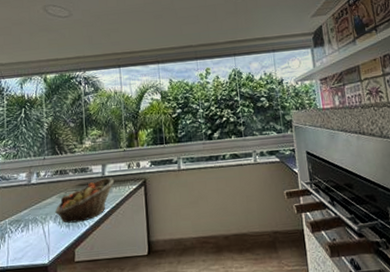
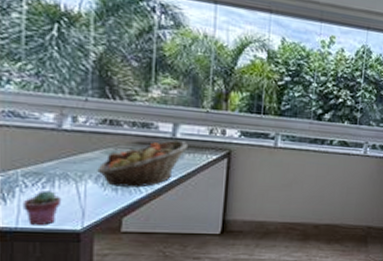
potted succulent: none [10,233,34,264] -> present [22,191,62,226]

